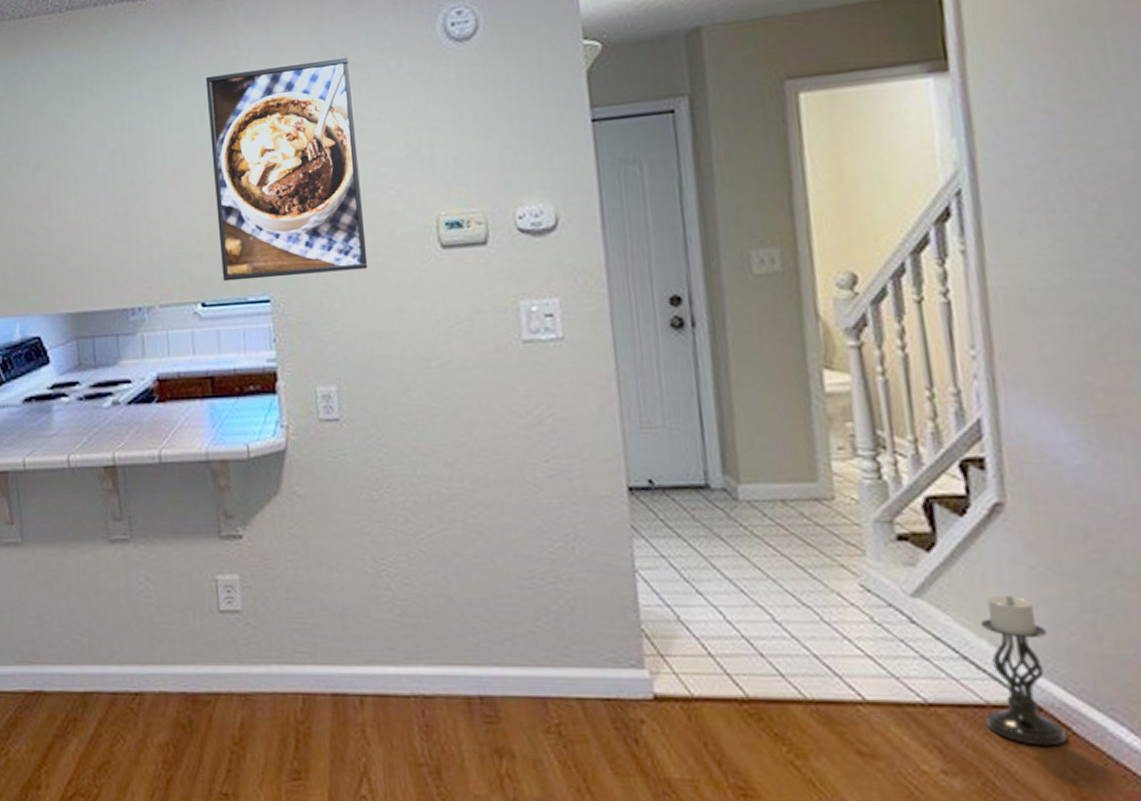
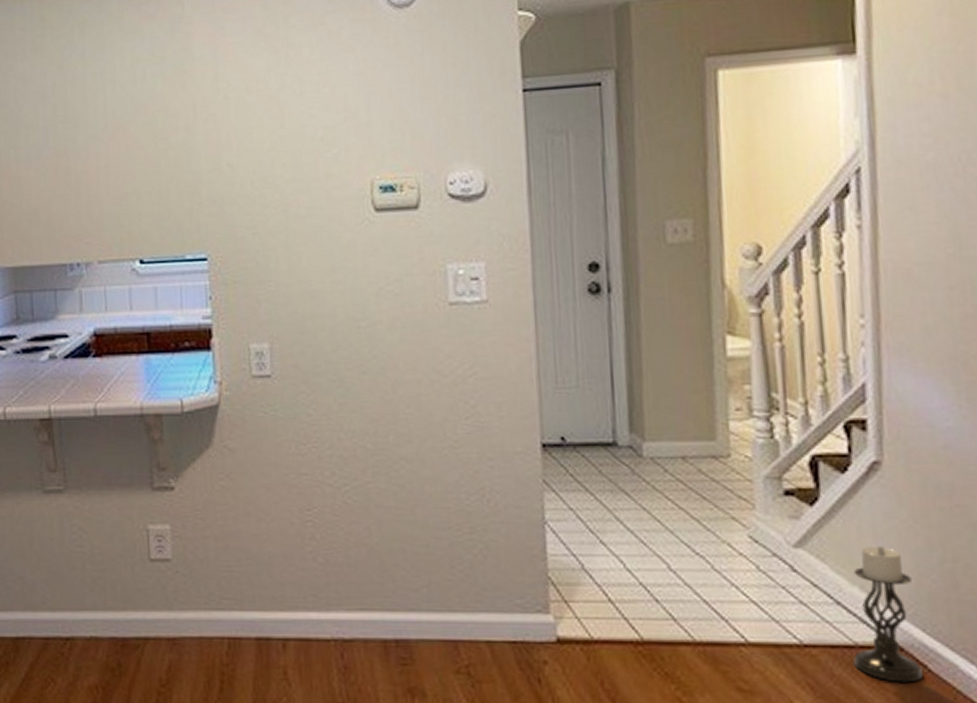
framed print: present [205,57,368,281] -> none [149,19,303,239]

